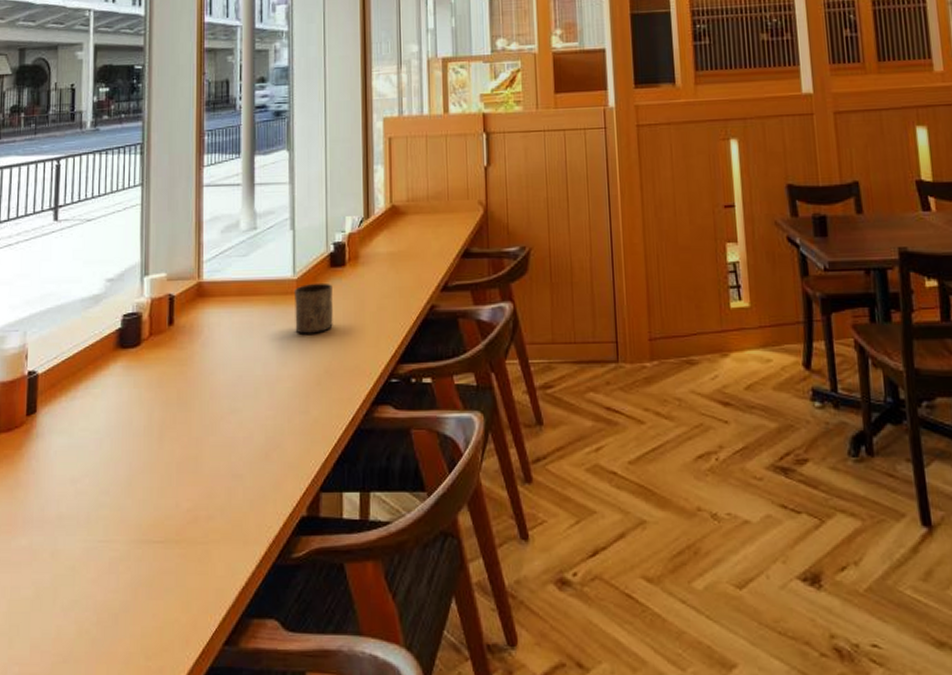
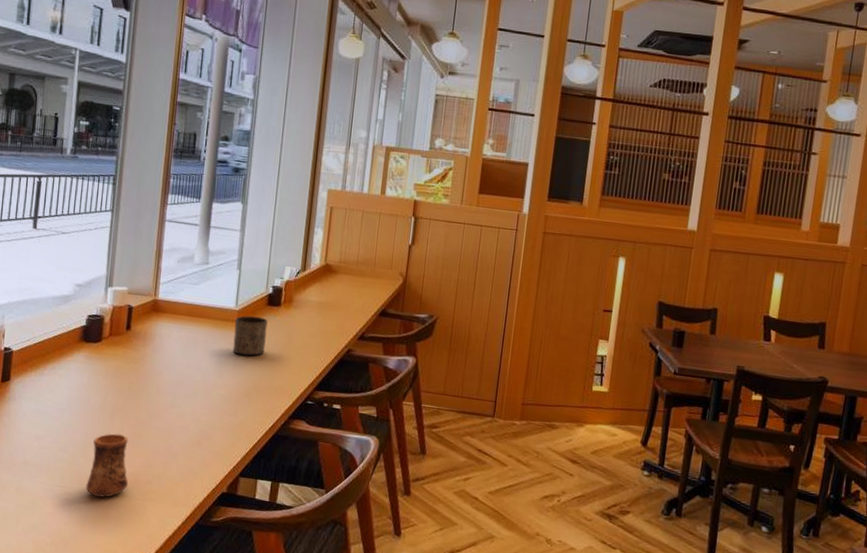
cup: none [135,459,187,548] -> present [86,433,129,498]

